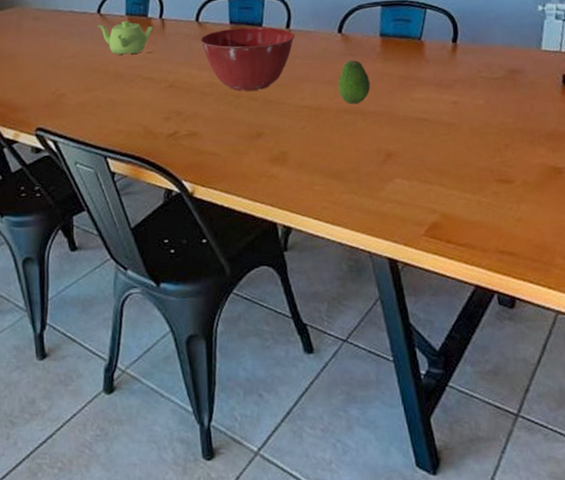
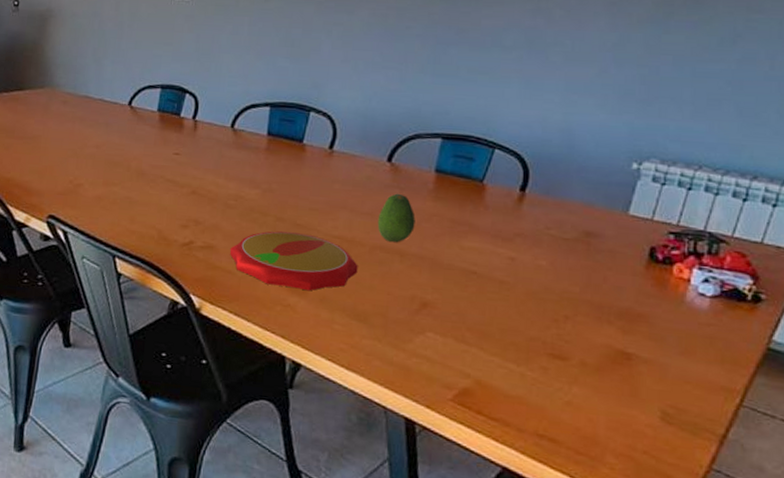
teapot: present [96,20,153,55] -> none [125,116,185,153]
mixing bowl: present [200,27,296,91] -> none [232,140,338,211]
plate: none [212,108,328,160] -> present [229,231,358,291]

